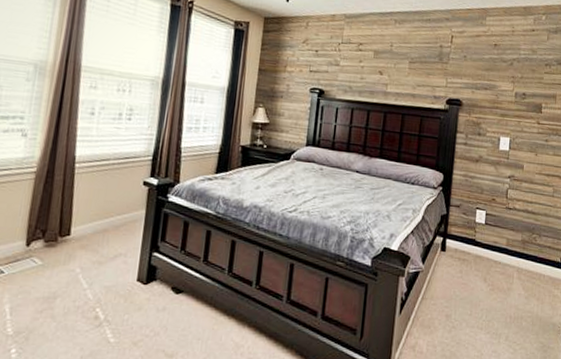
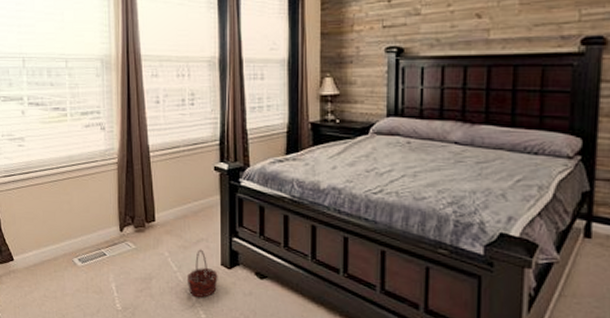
basket: none [96,264,133,315] -> present [186,249,218,297]

